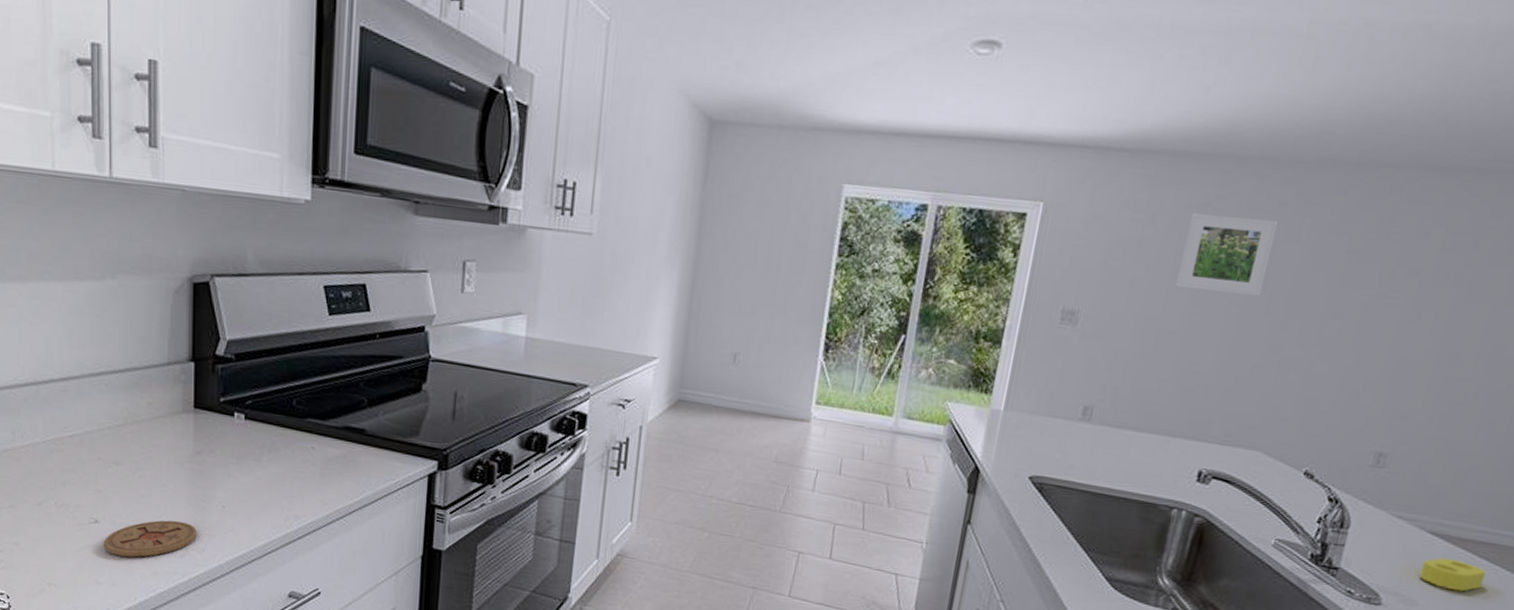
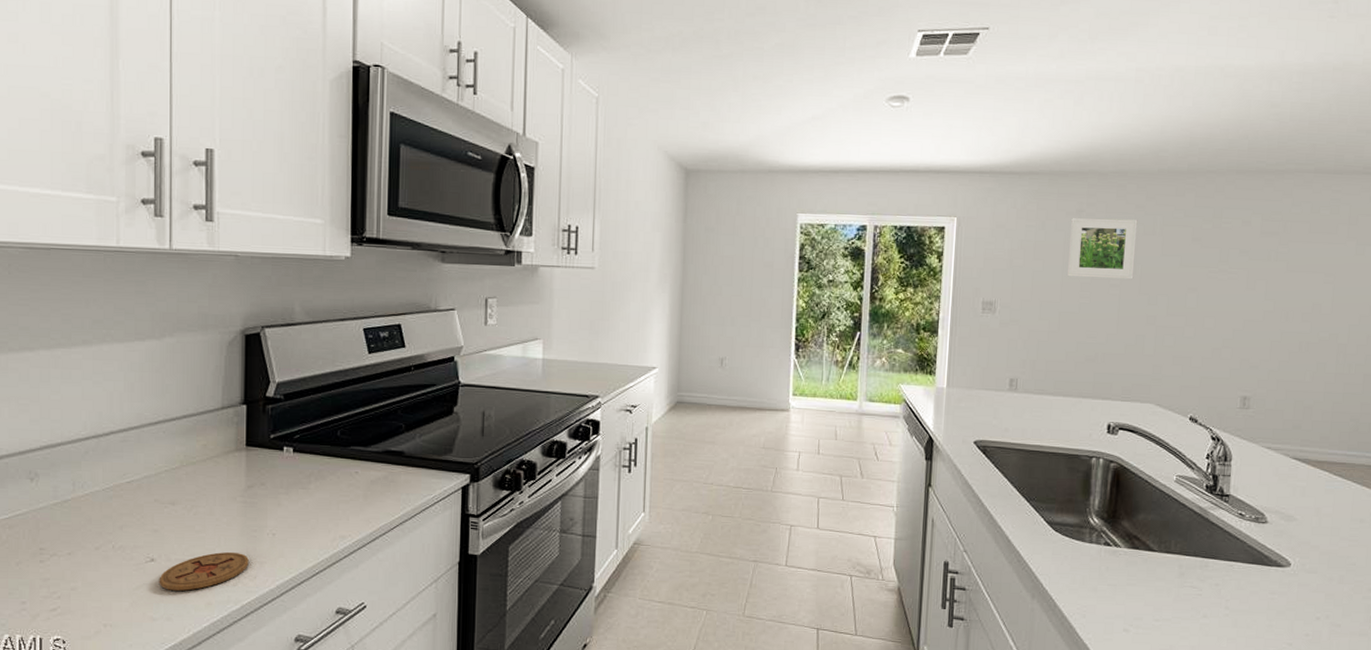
sponge: present [1419,557,1487,592] -> none [1292,478,1343,505]

